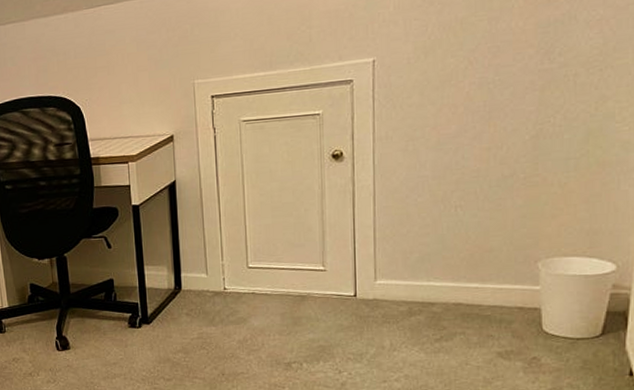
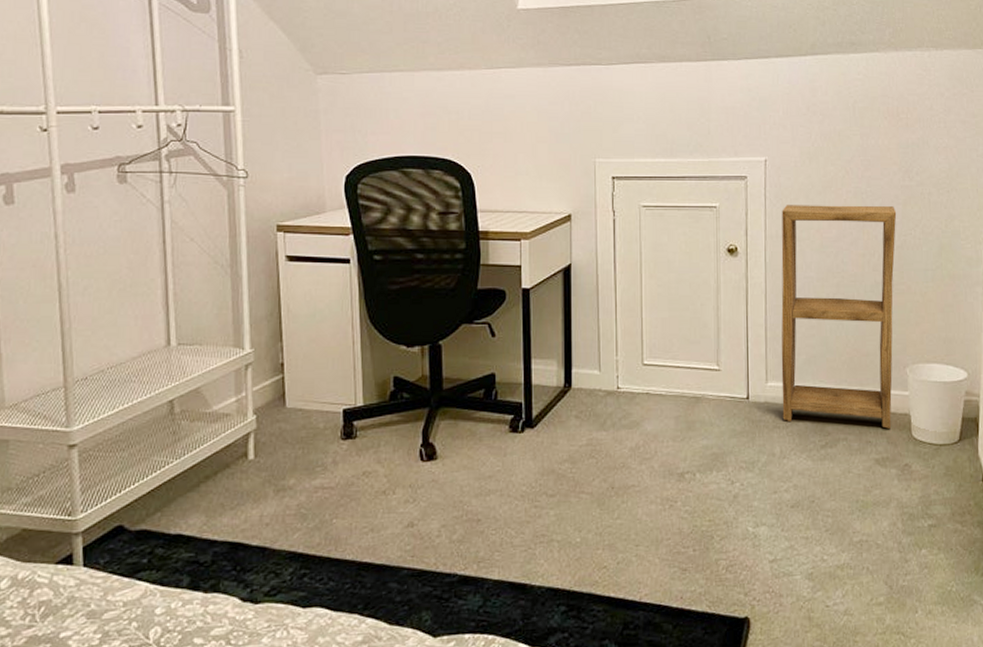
shelving unit: none [391,94,532,323] -> present [781,205,897,429]

